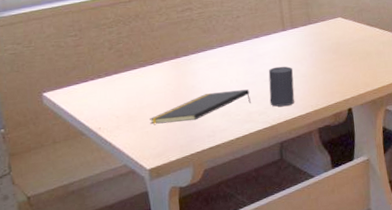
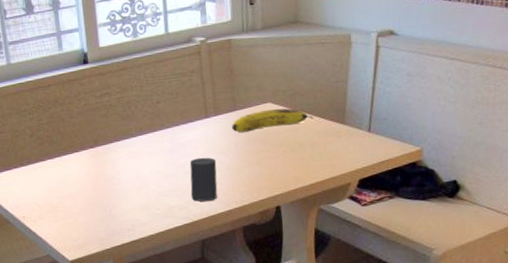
notepad: present [150,89,251,125] -> none [70,182,171,216]
fruit: none [307,22,379,44] -> present [232,108,314,133]

